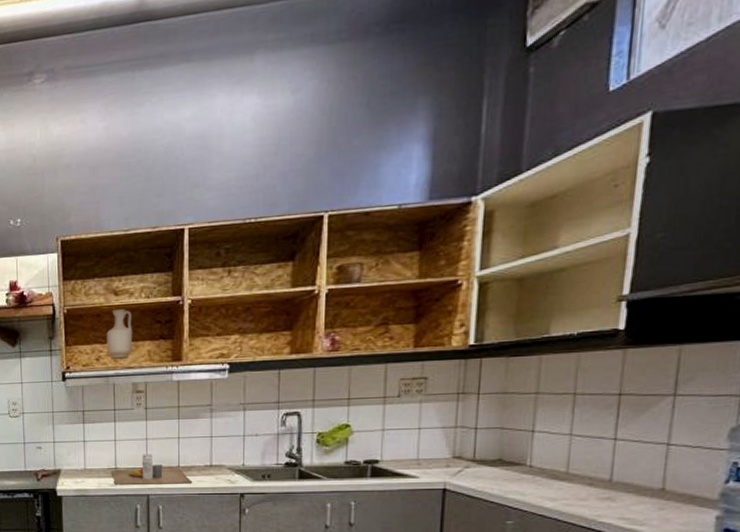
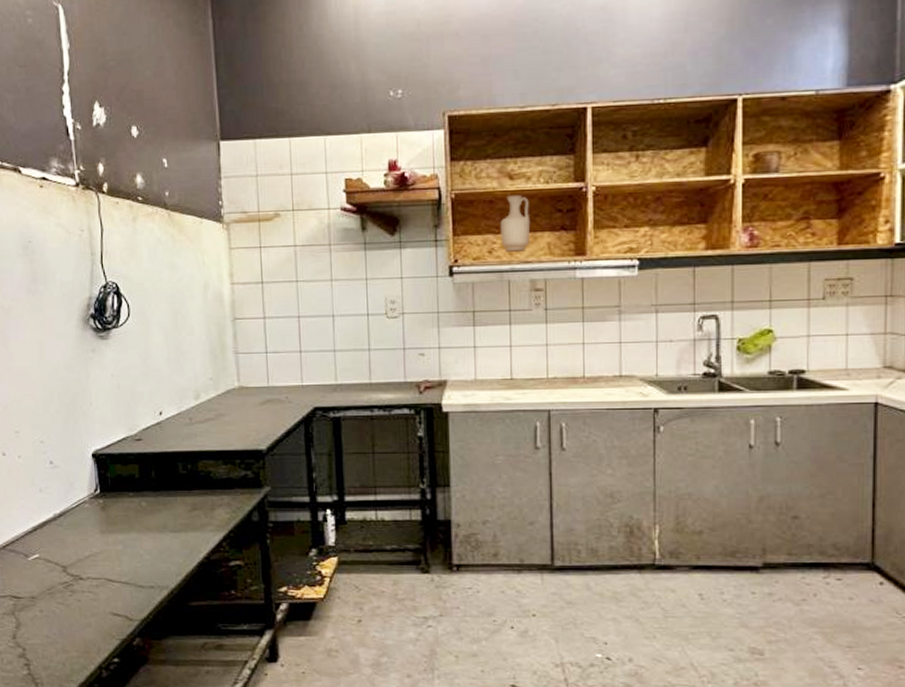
cutting board: present [111,454,191,486] -> none [506,362,598,400]

